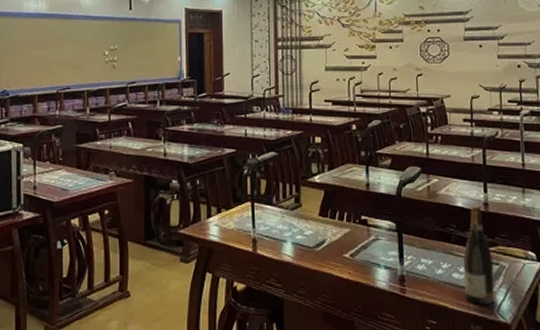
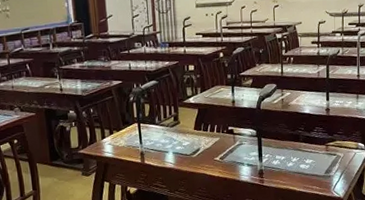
wine bottle: present [463,205,495,305] -> none [308,111,332,186]

